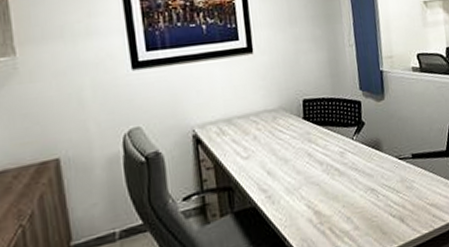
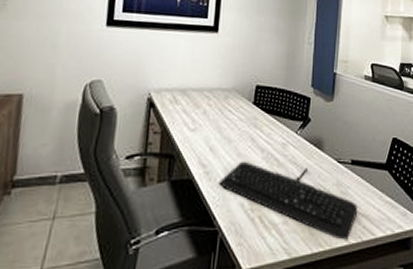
keyboard: none [282,170,426,233] -> present [218,161,358,240]

